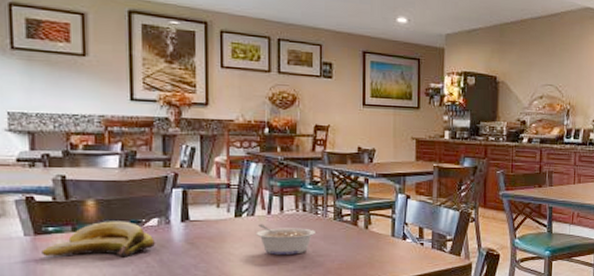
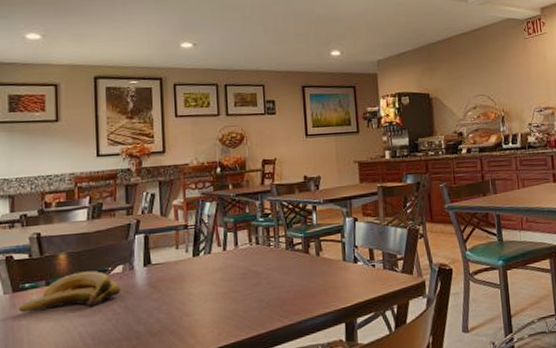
legume: present [256,223,316,255] -> none [213,260,270,291]

